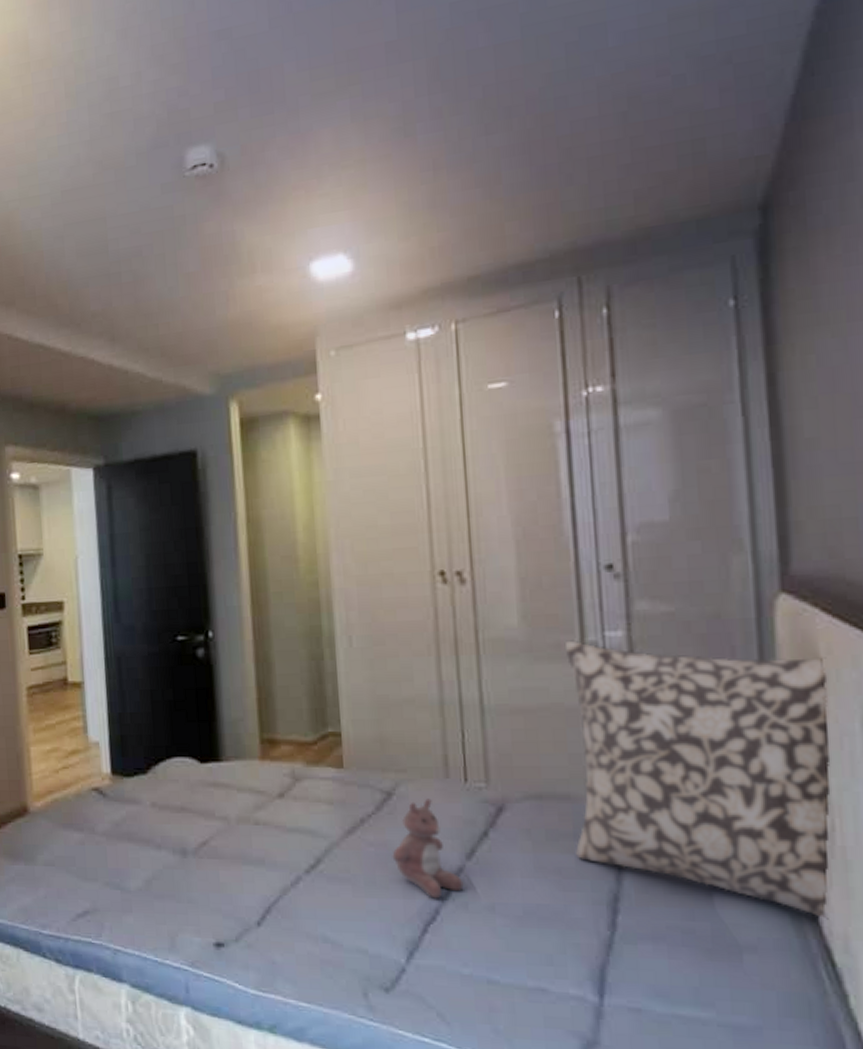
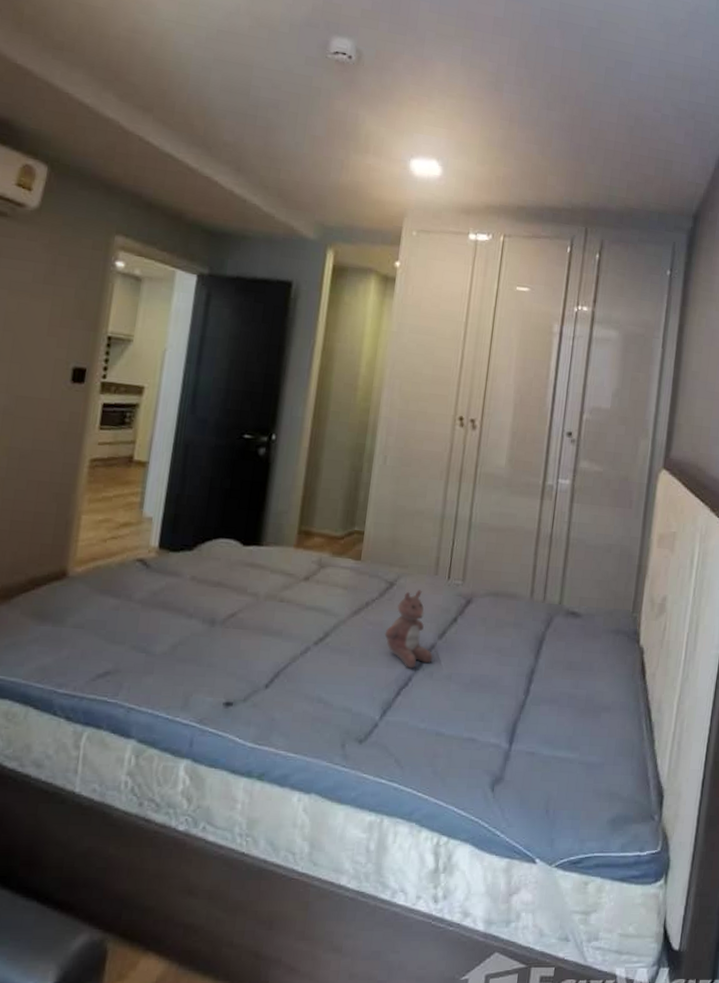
pillow: present [564,640,831,920] -> none [513,482,680,689]

